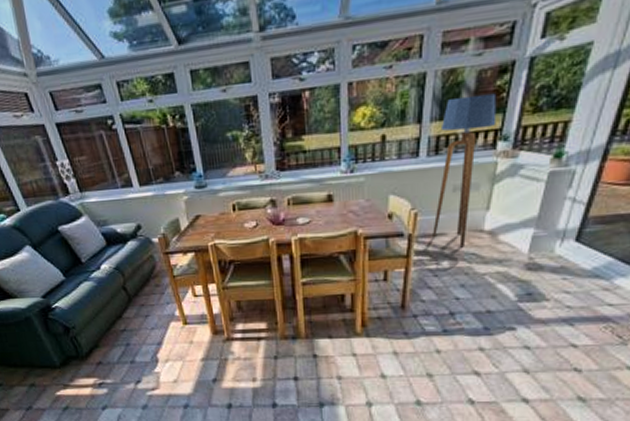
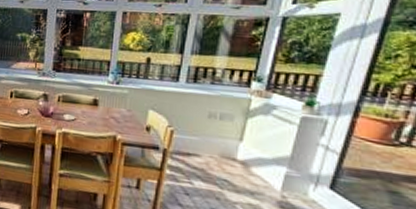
floor lamp: present [433,93,497,248] -> none [186,38,252,172]

